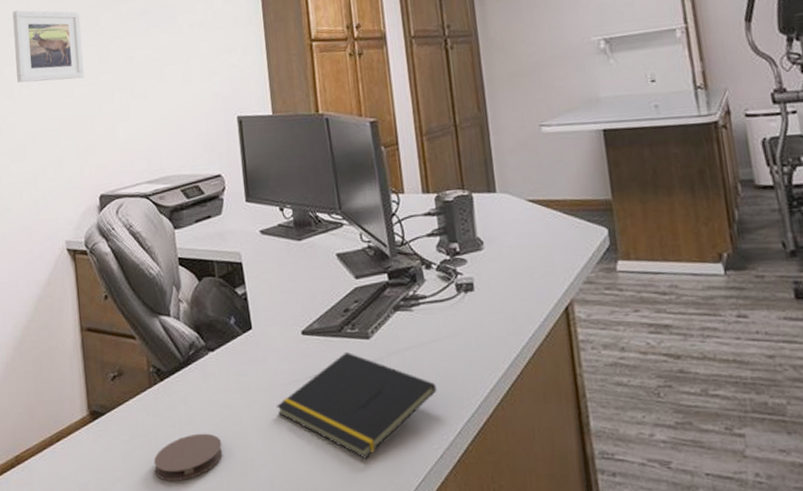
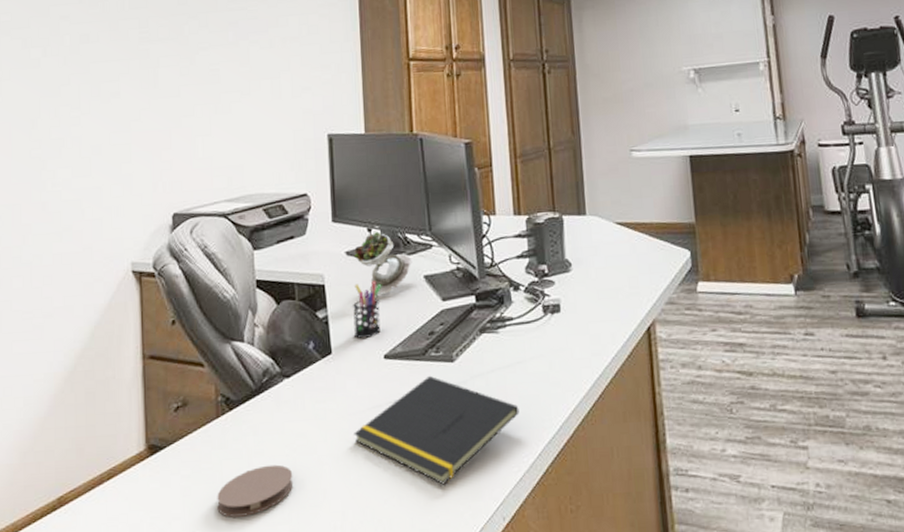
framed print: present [12,10,84,83] -> none [85,15,163,93]
succulent plant: none [267,211,324,274] -> present [353,232,412,297]
pen holder: none [269,259,297,315] -> present [353,281,382,338]

